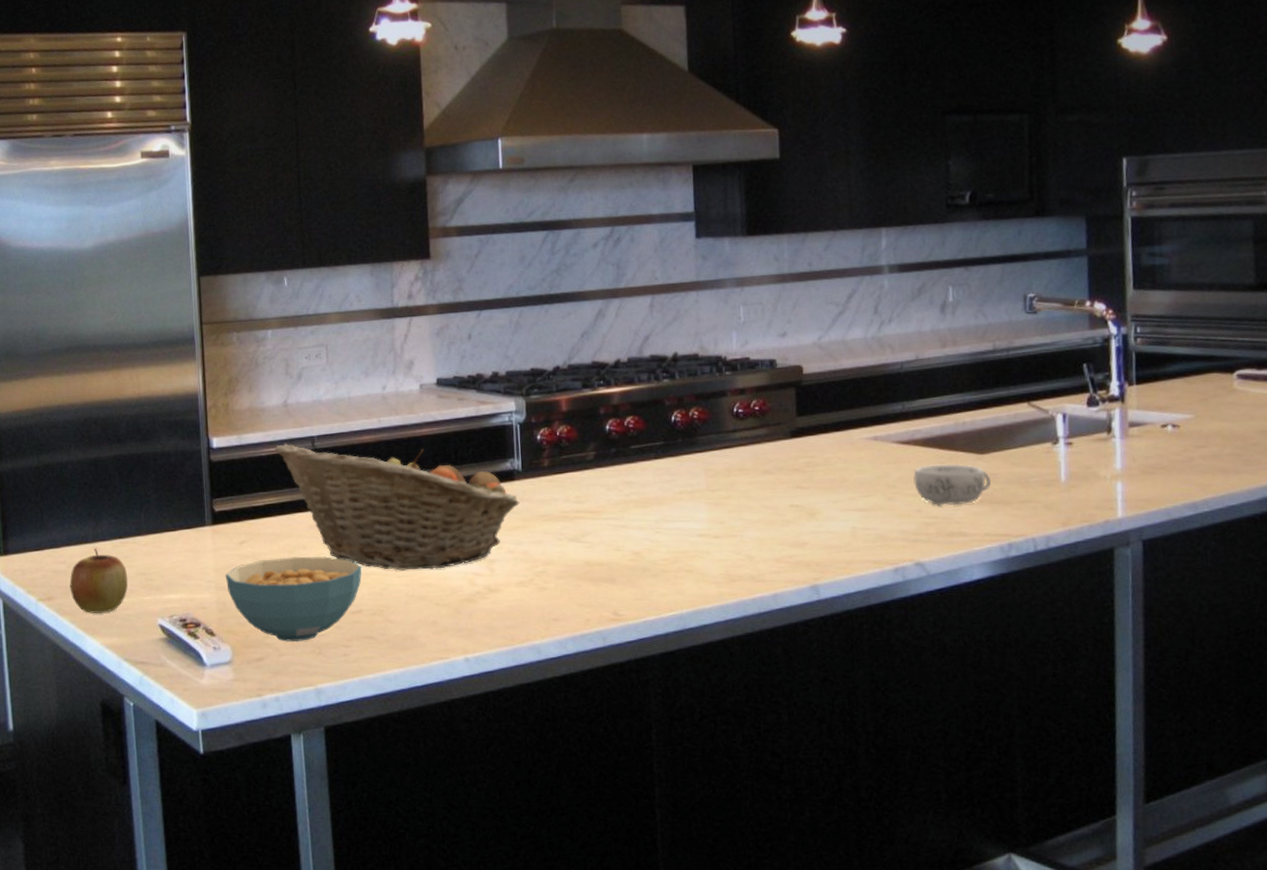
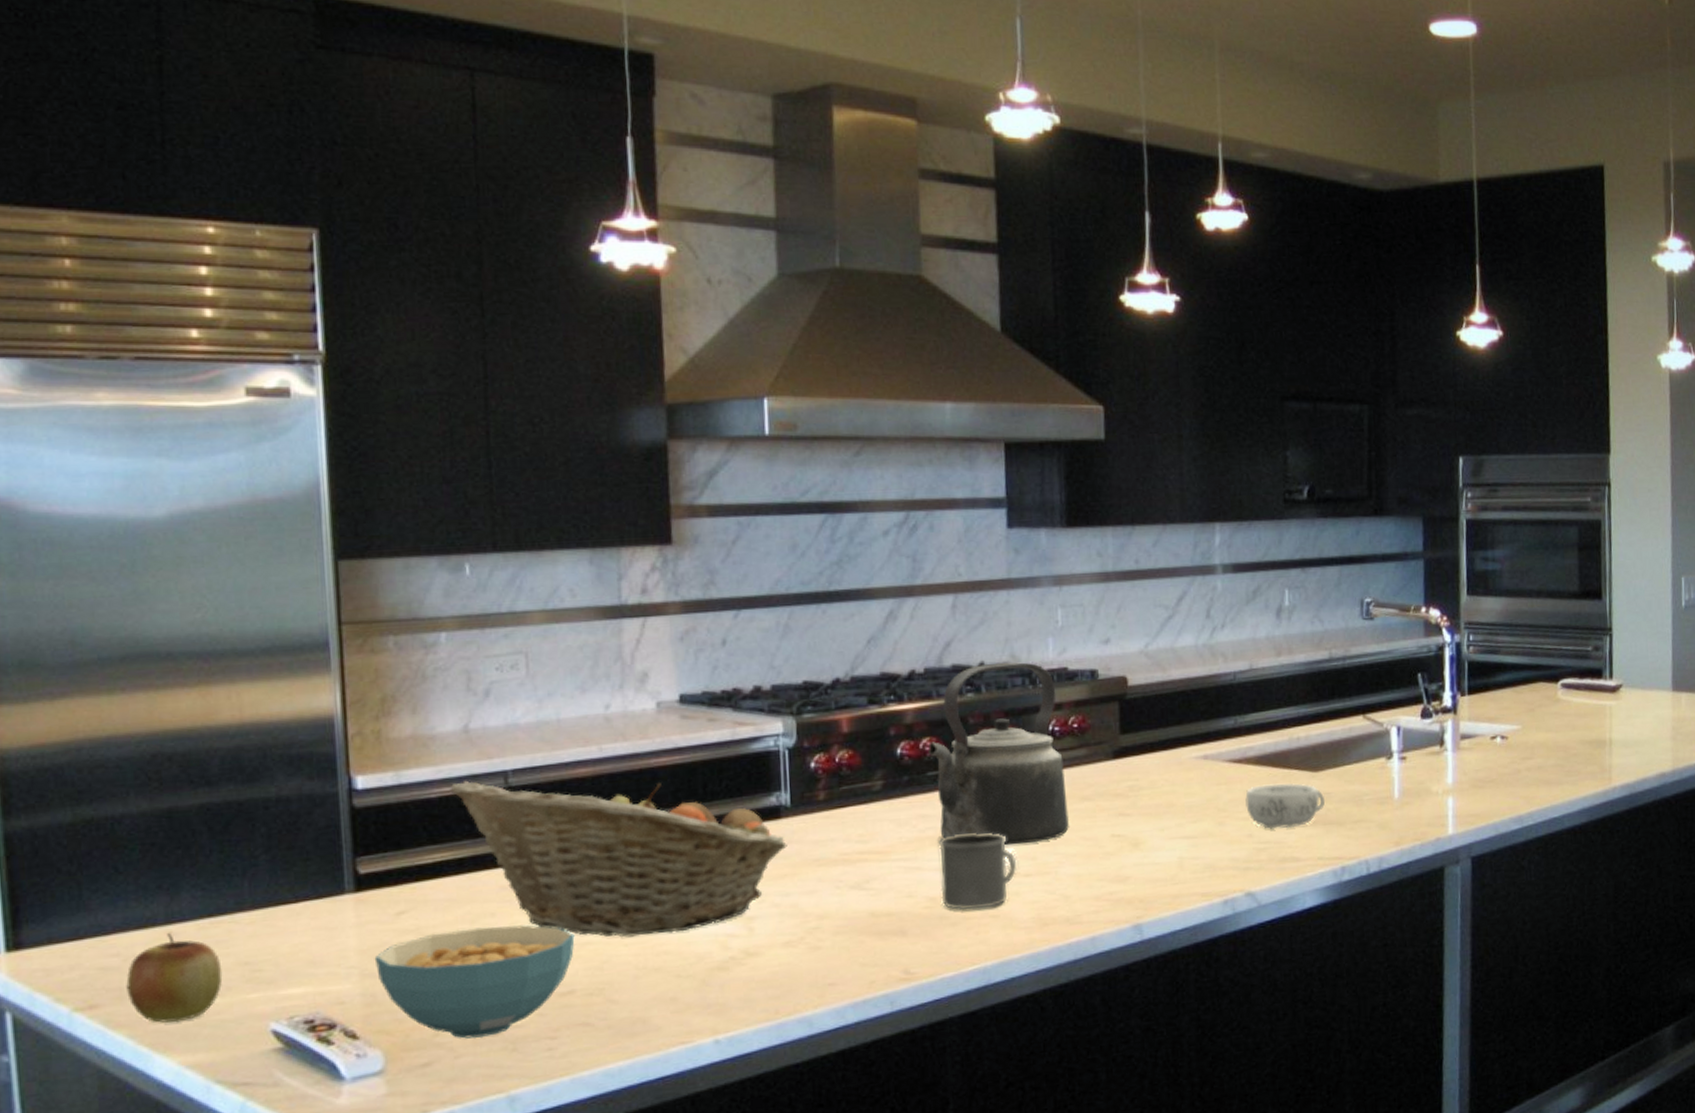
kettle: none [632,353,752,511] -> present [928,662,1069,846]
mug: none [640,498,708,564] -> present [938,832,1018,910]

